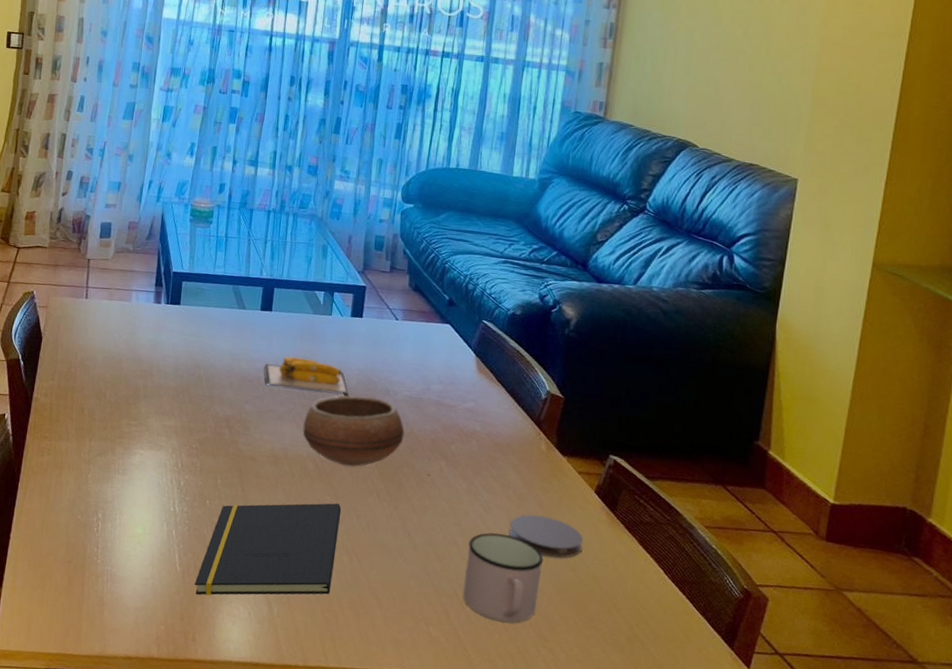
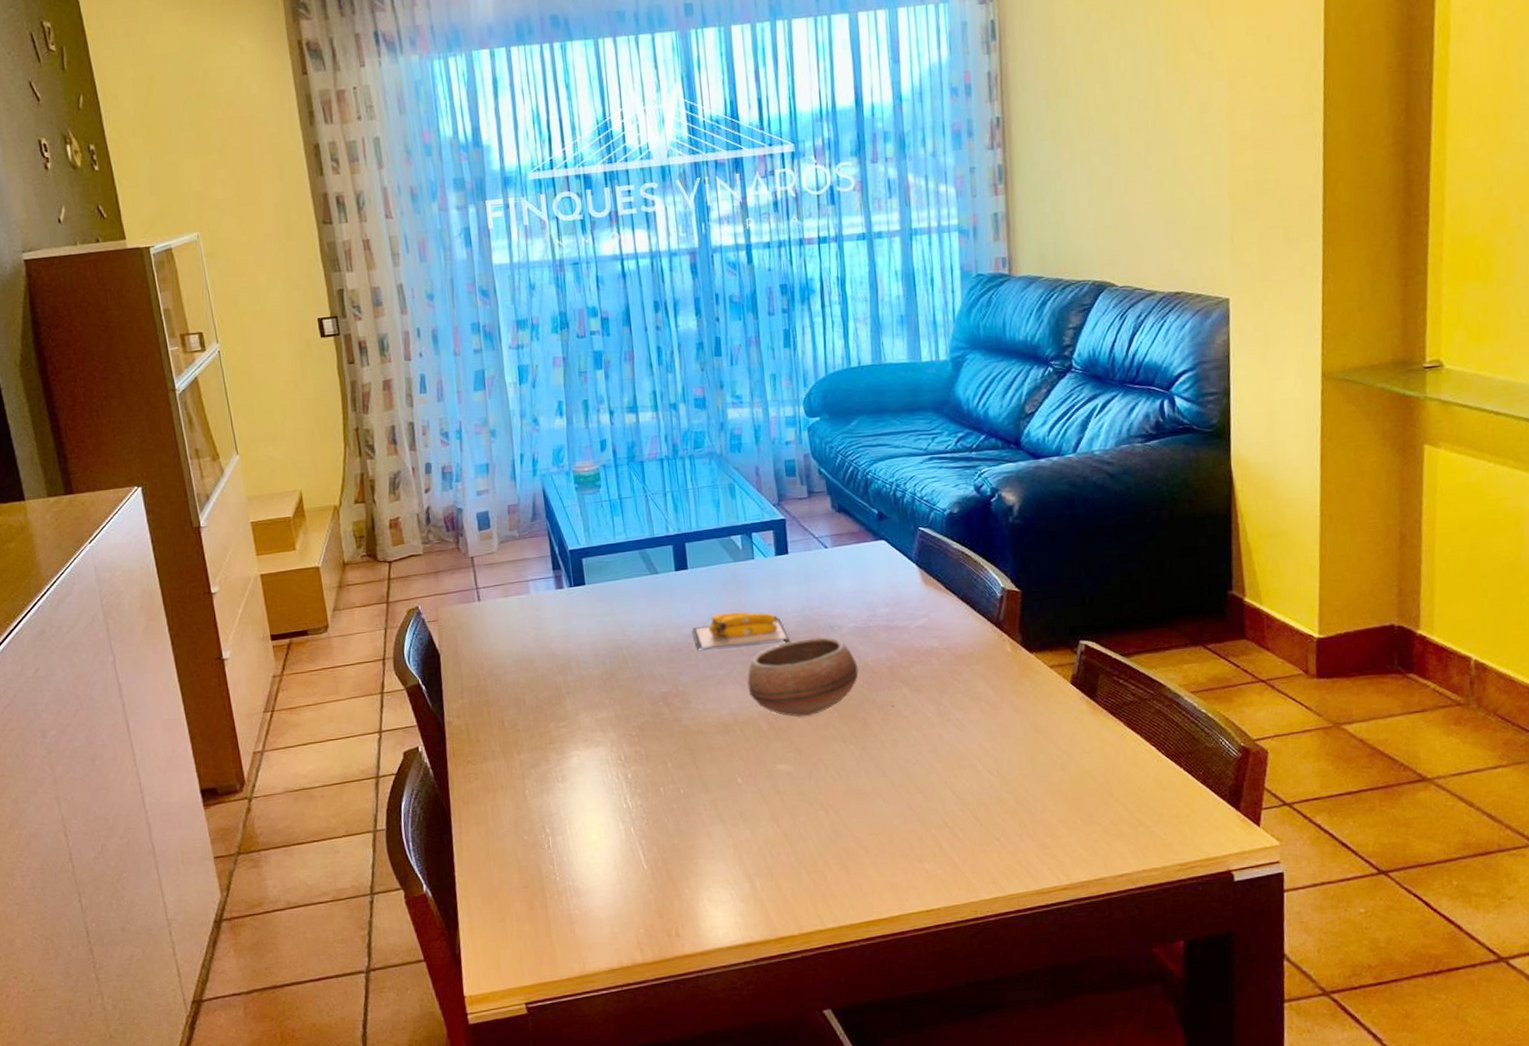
notepad: present [194,503,341,596] -> none [665,758,813,889]
mug: present [462,532,544,623] -> none [948,748,1031,840]
coaster: present [508,514,584,558] -> none [987,720,1068,762]

